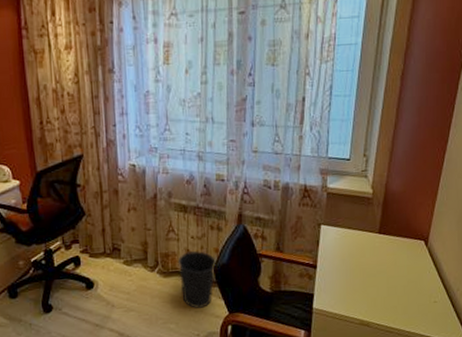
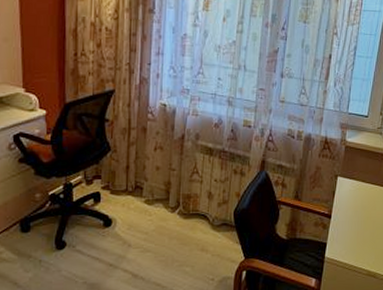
wastebasket: present [177,251,216,308] -> none [199,194,237,252]

